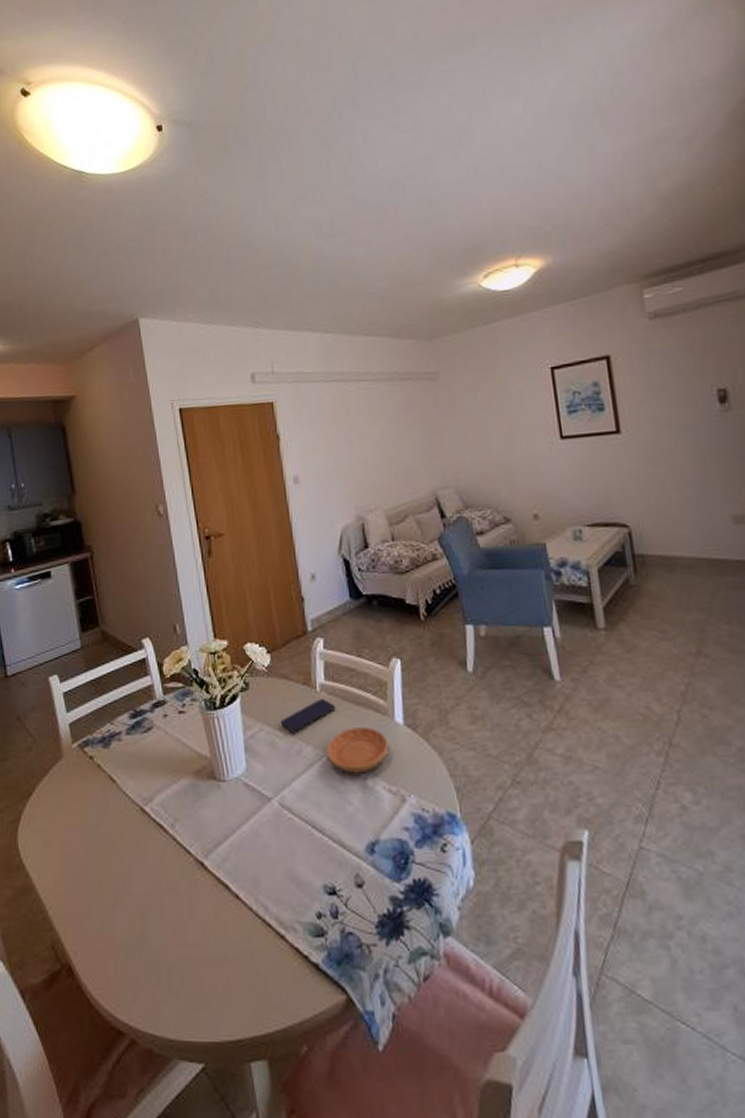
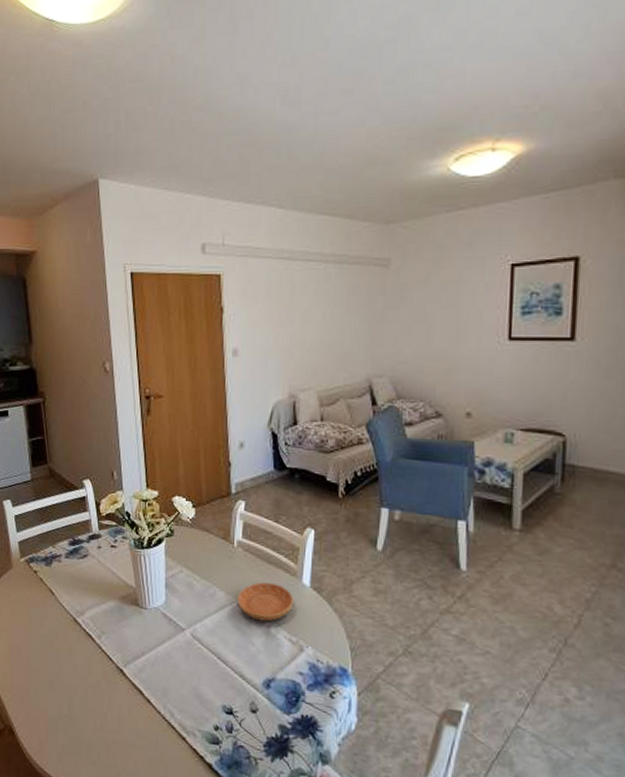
smartphone: present [280,699,336,733] -> none [198,553,250,579]

